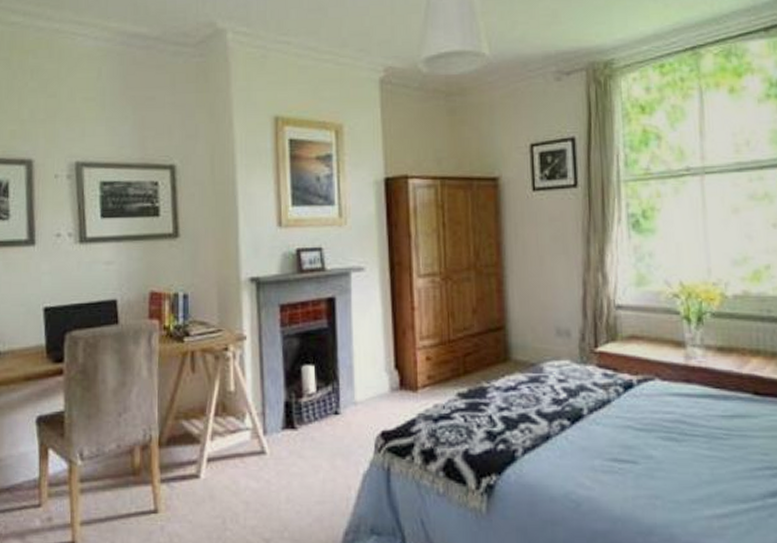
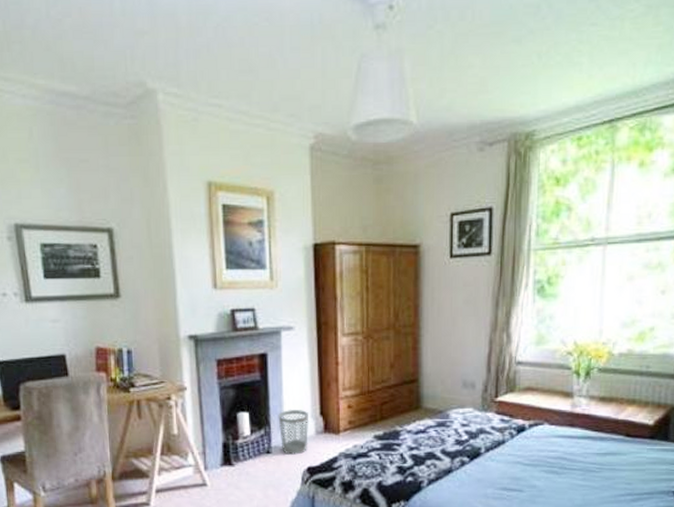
wastebasket: none [347,362,382,416] -> present [278,410,308,455]

